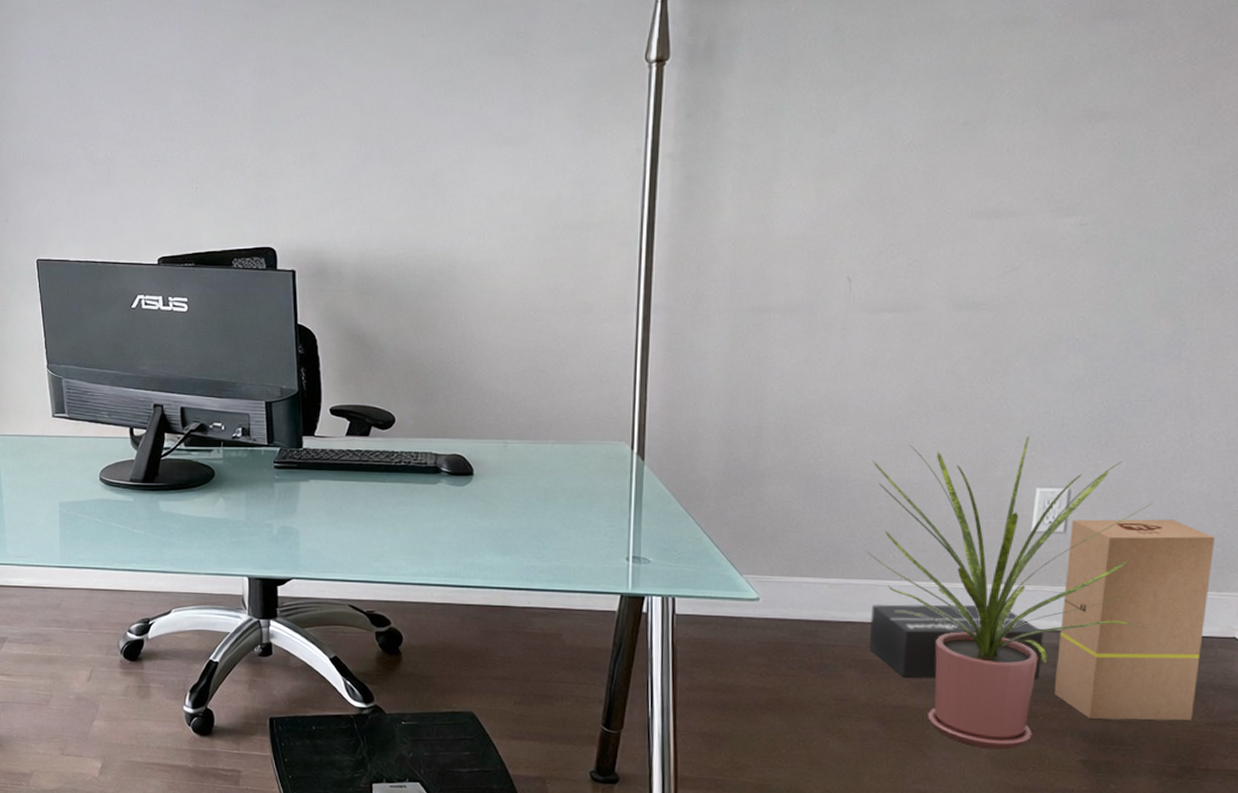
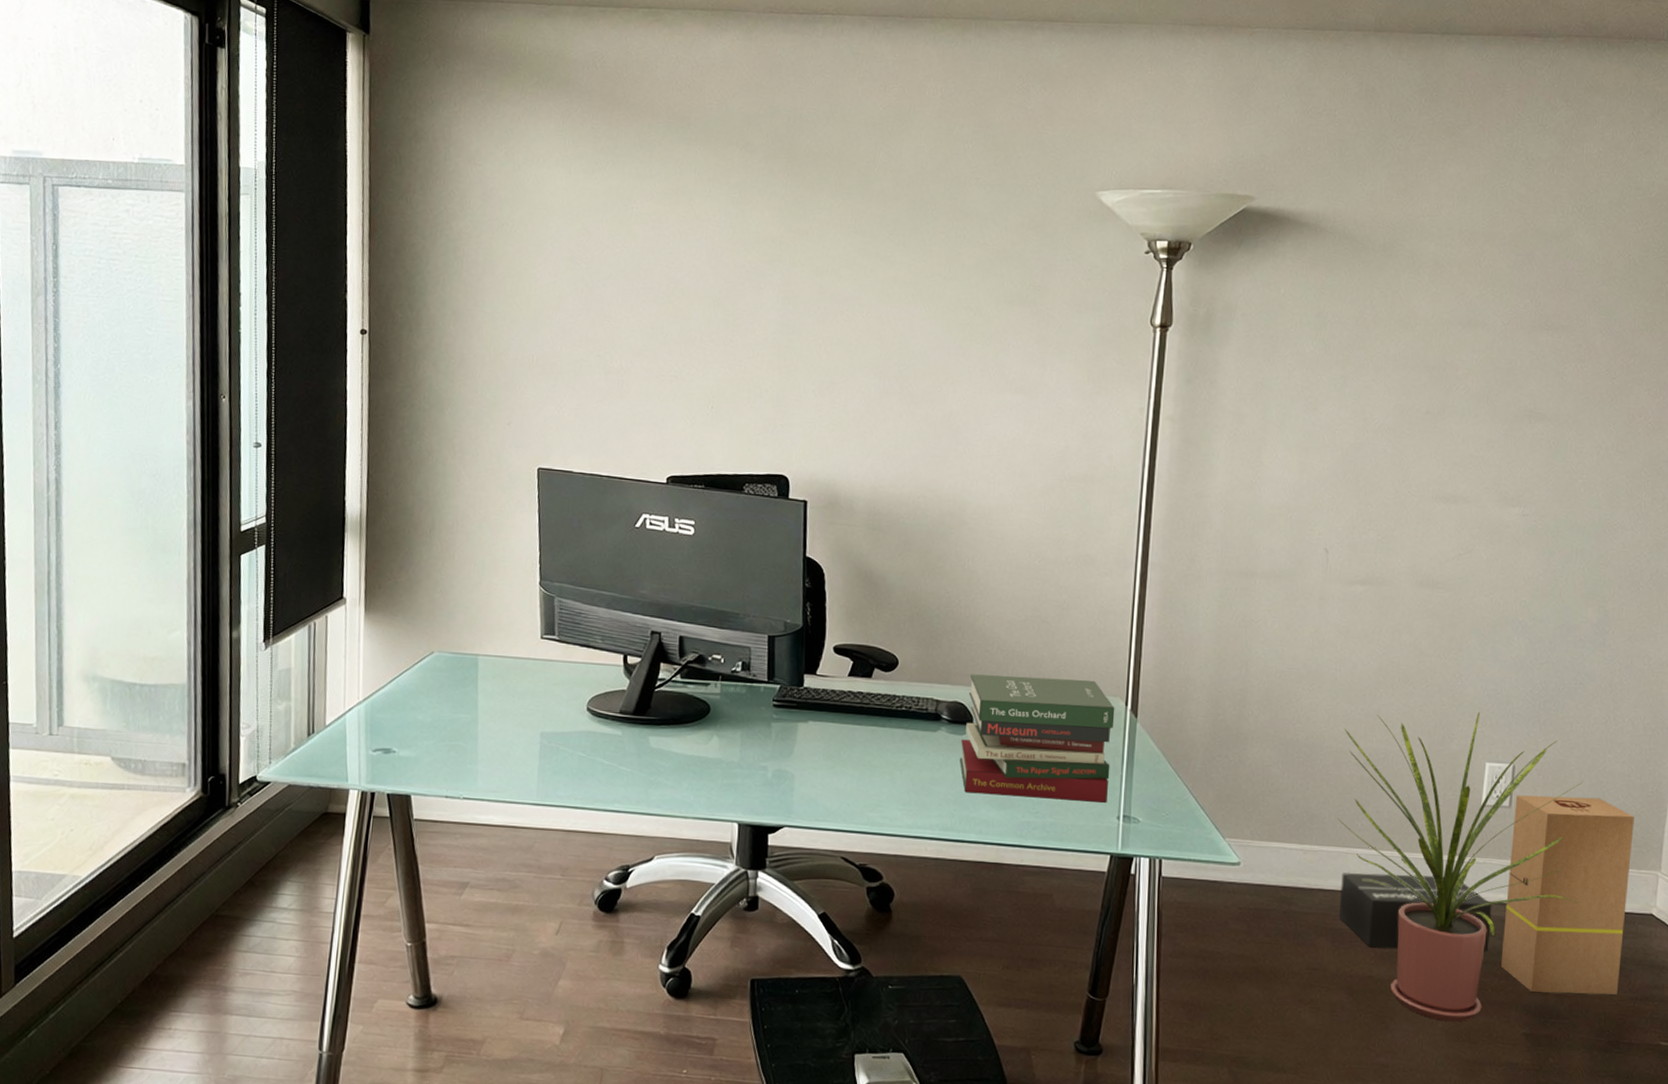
books: none [461,426,621,545] -> present [960,674,1115,803]

